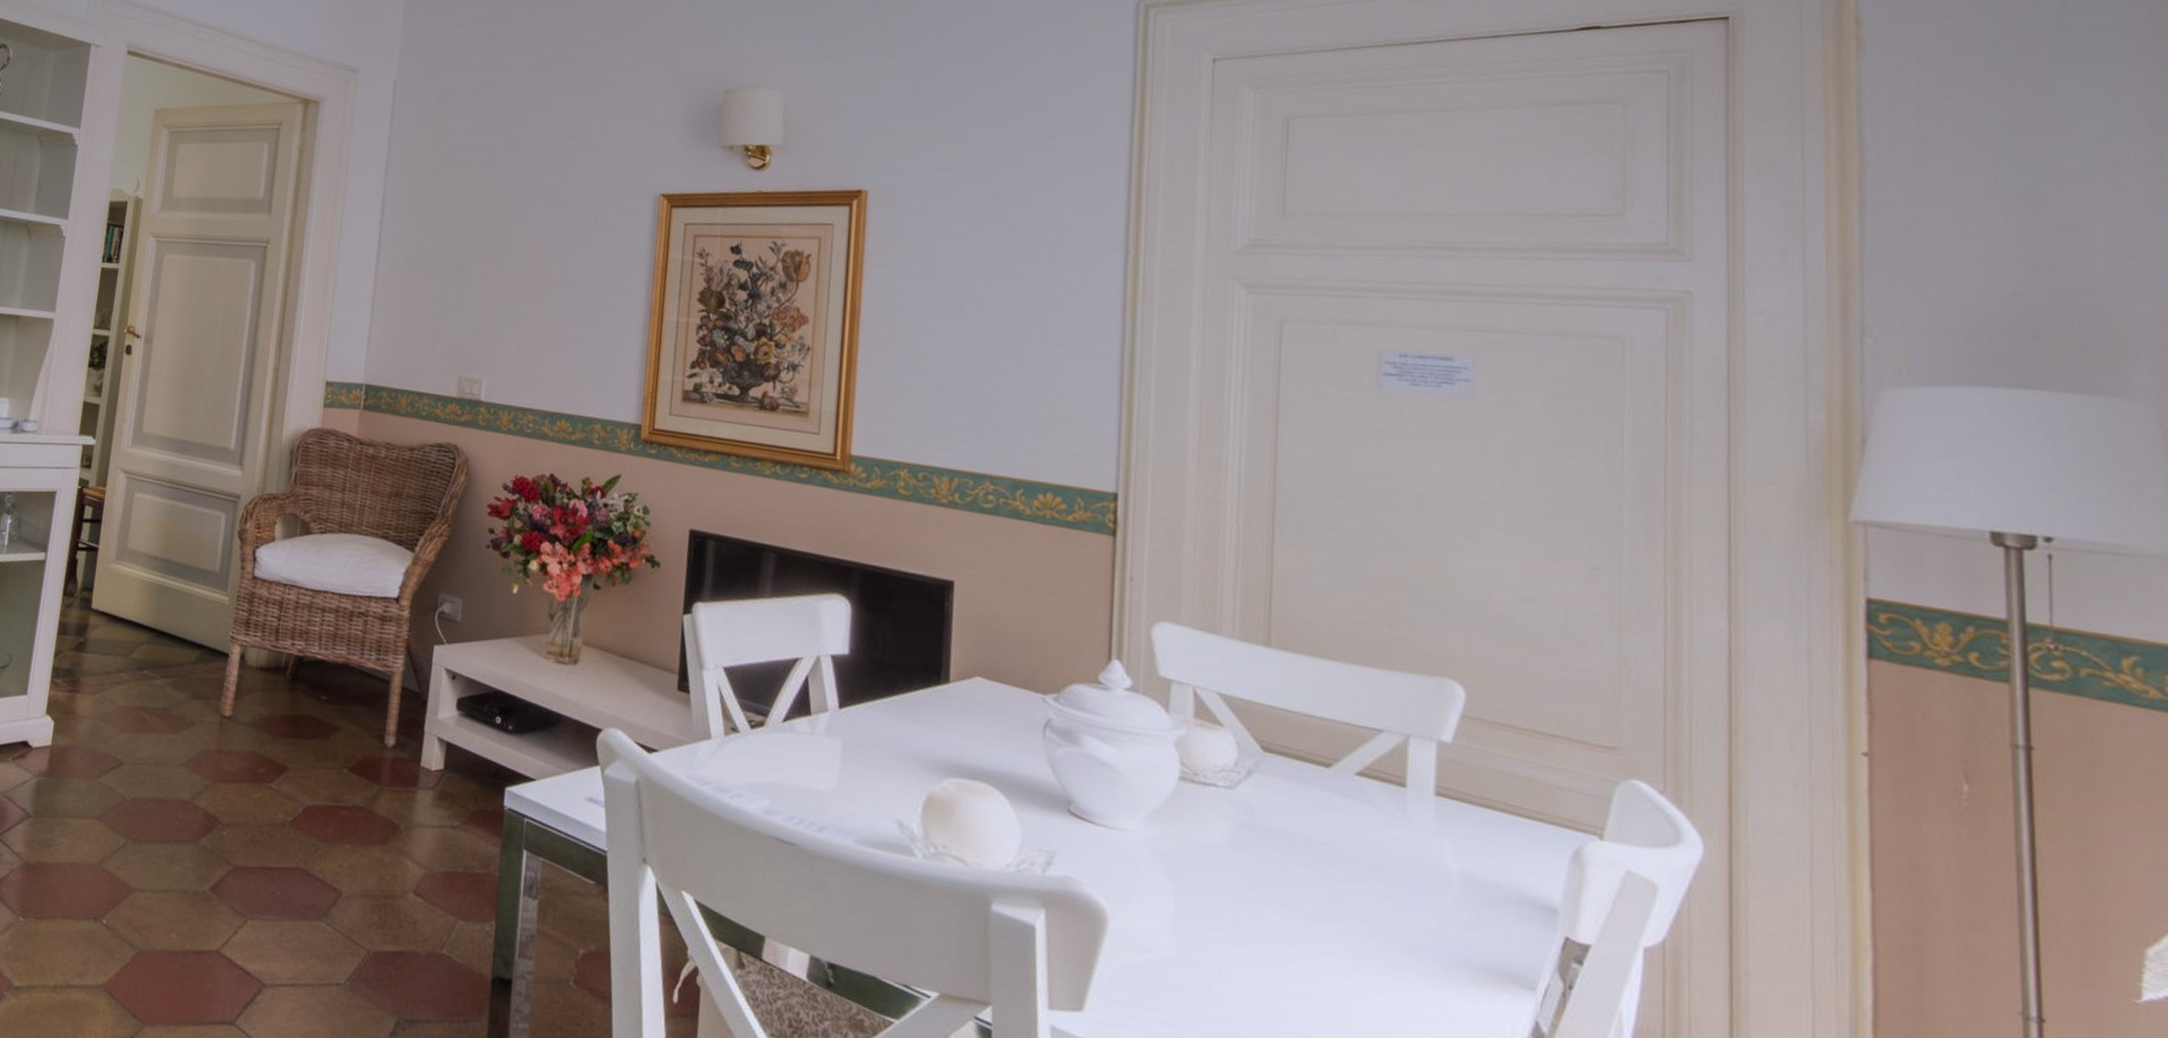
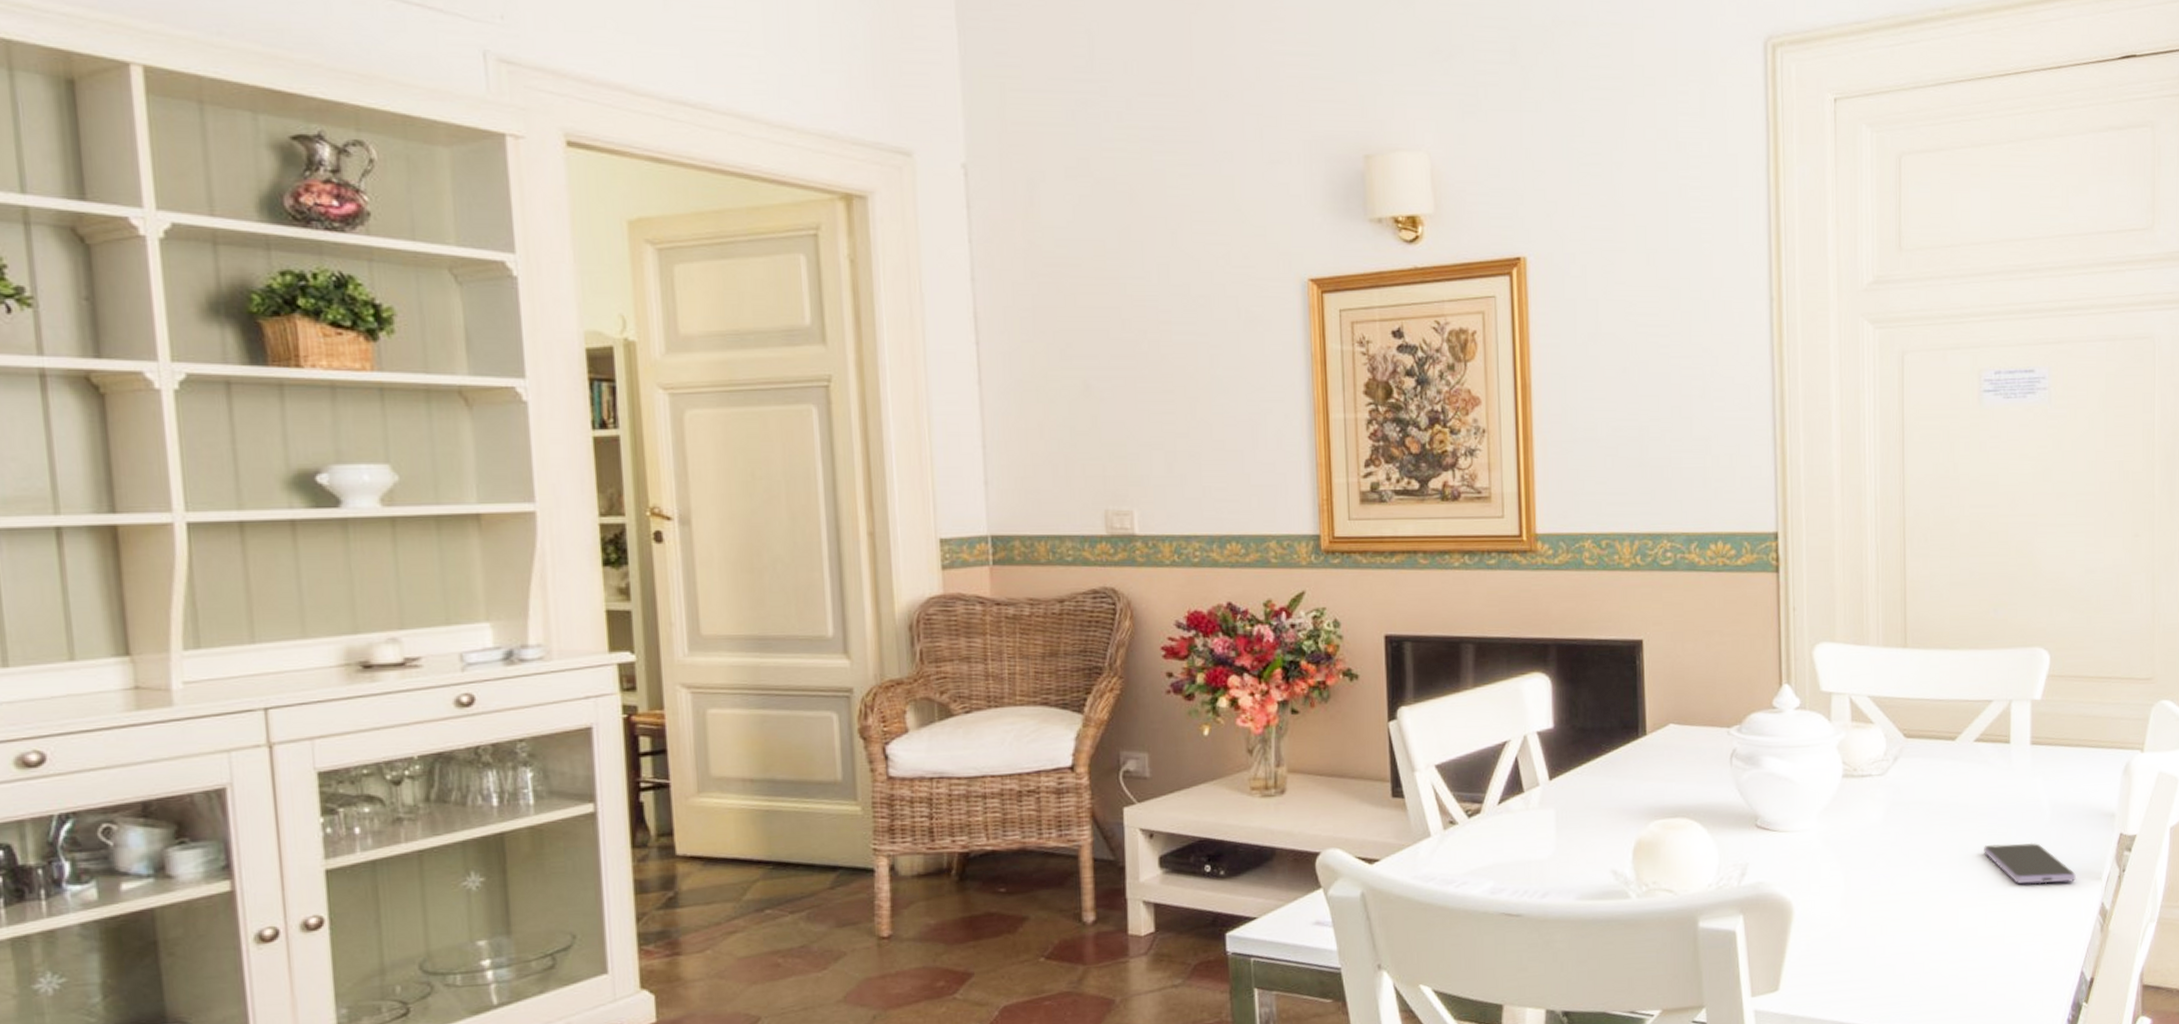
smartphone: none [1364,905,1497,983] -> present [1984,842,2076,884]

